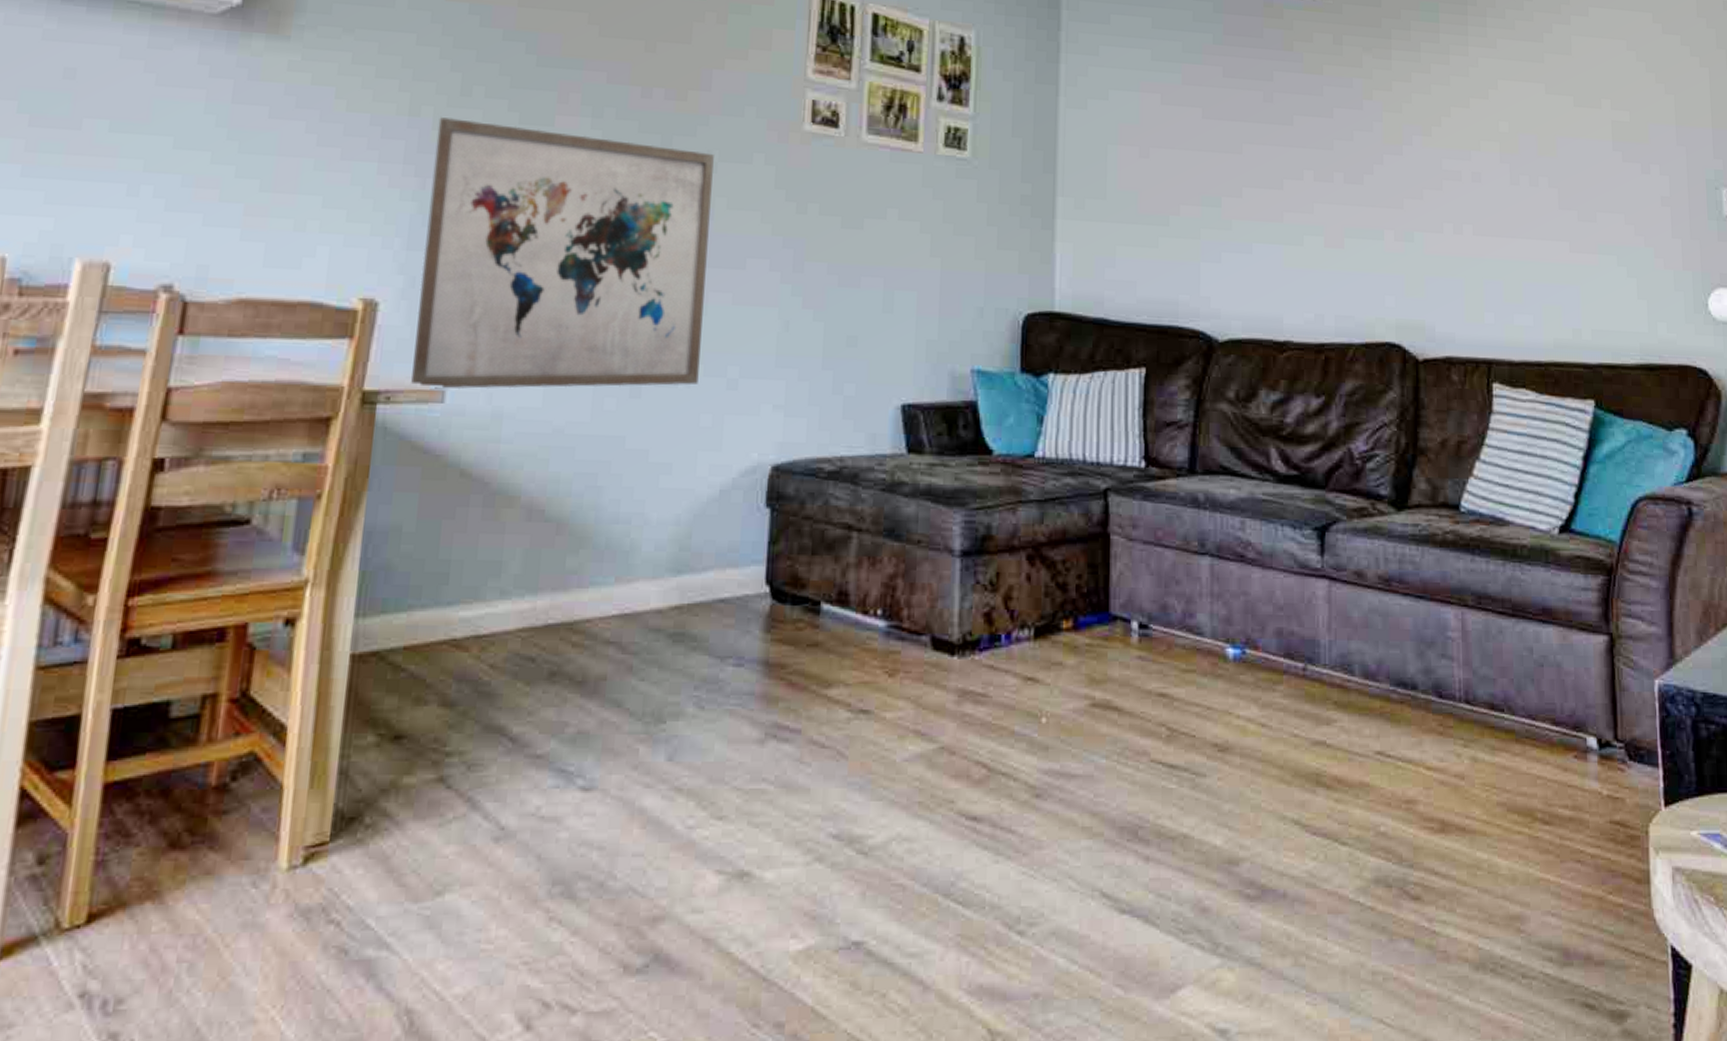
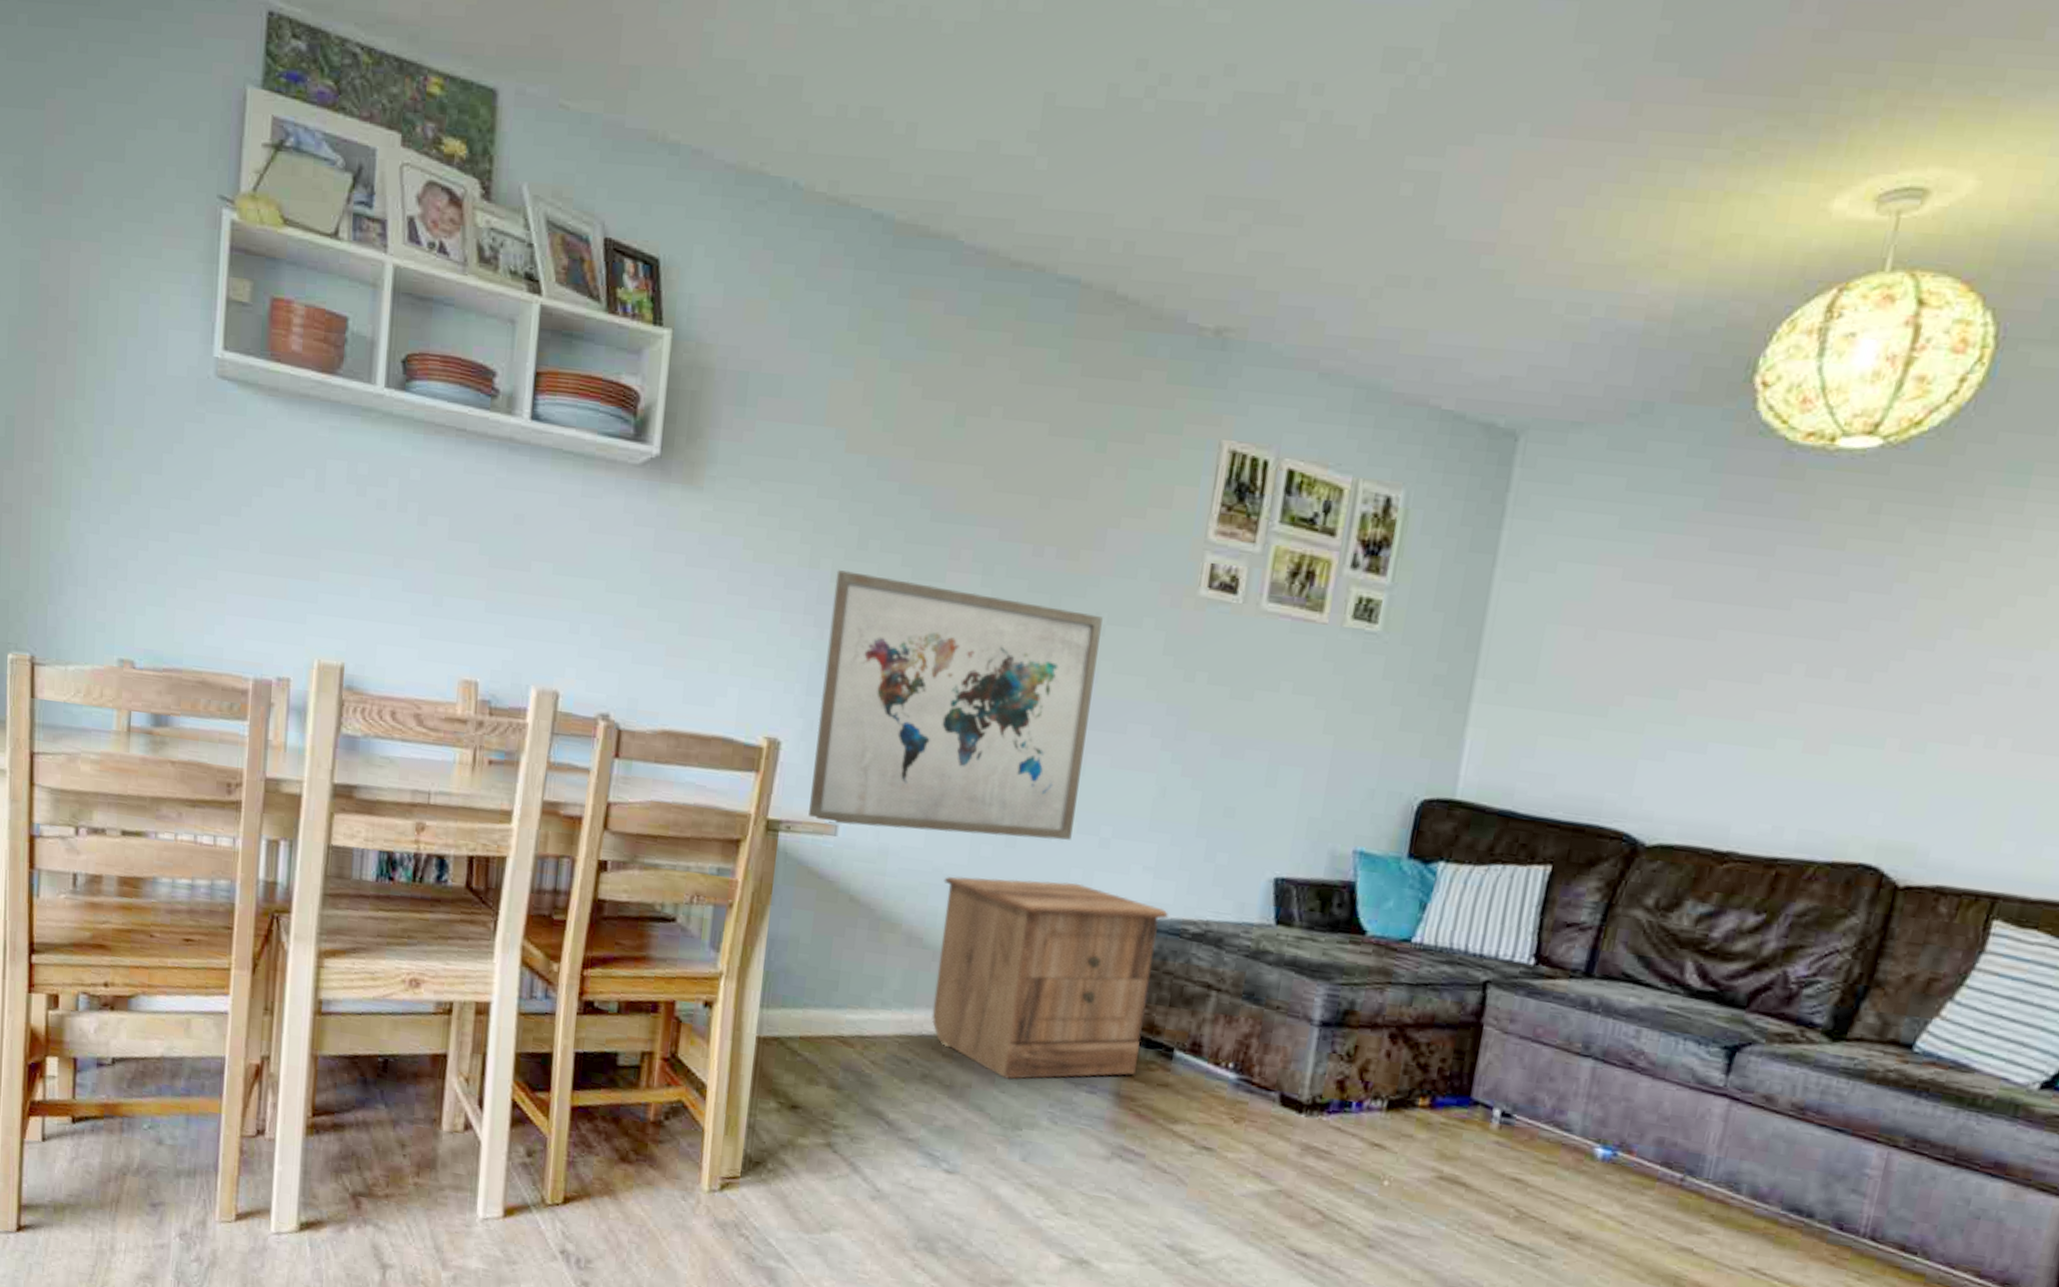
nightstand: none [558,429,802,663] -> present [931,876,1168,1080]

